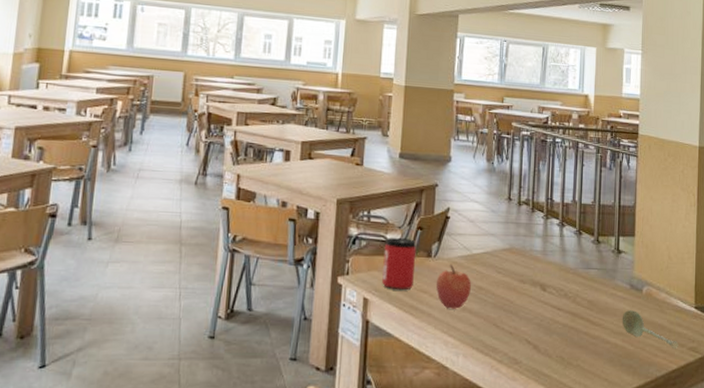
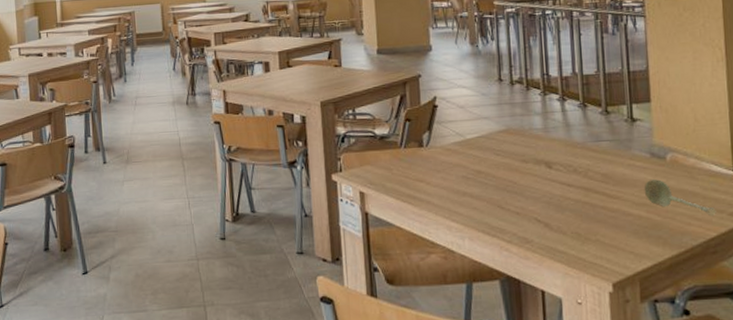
can: present [382,237,417,291] -> none [373,130,408,182]
apple: present [436,264,472,309] -> none [431,151,470,195]

